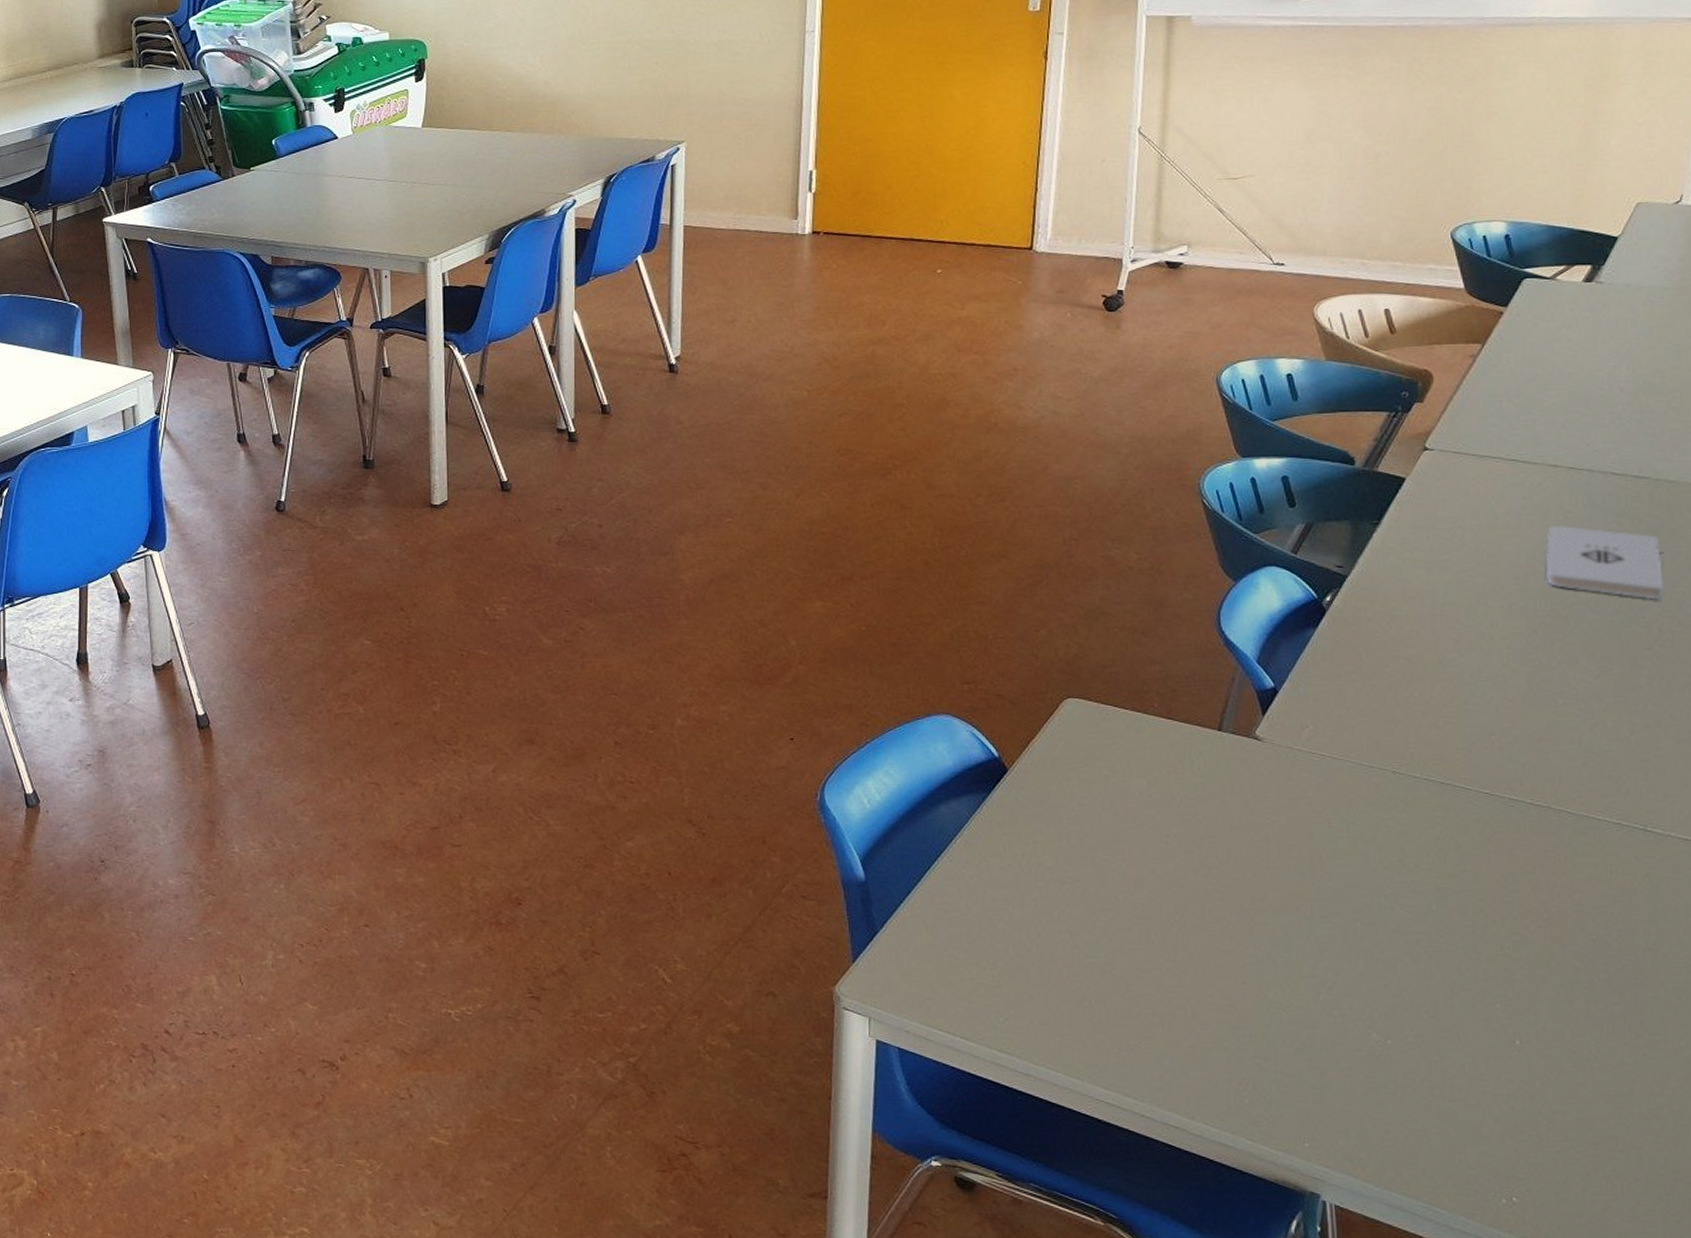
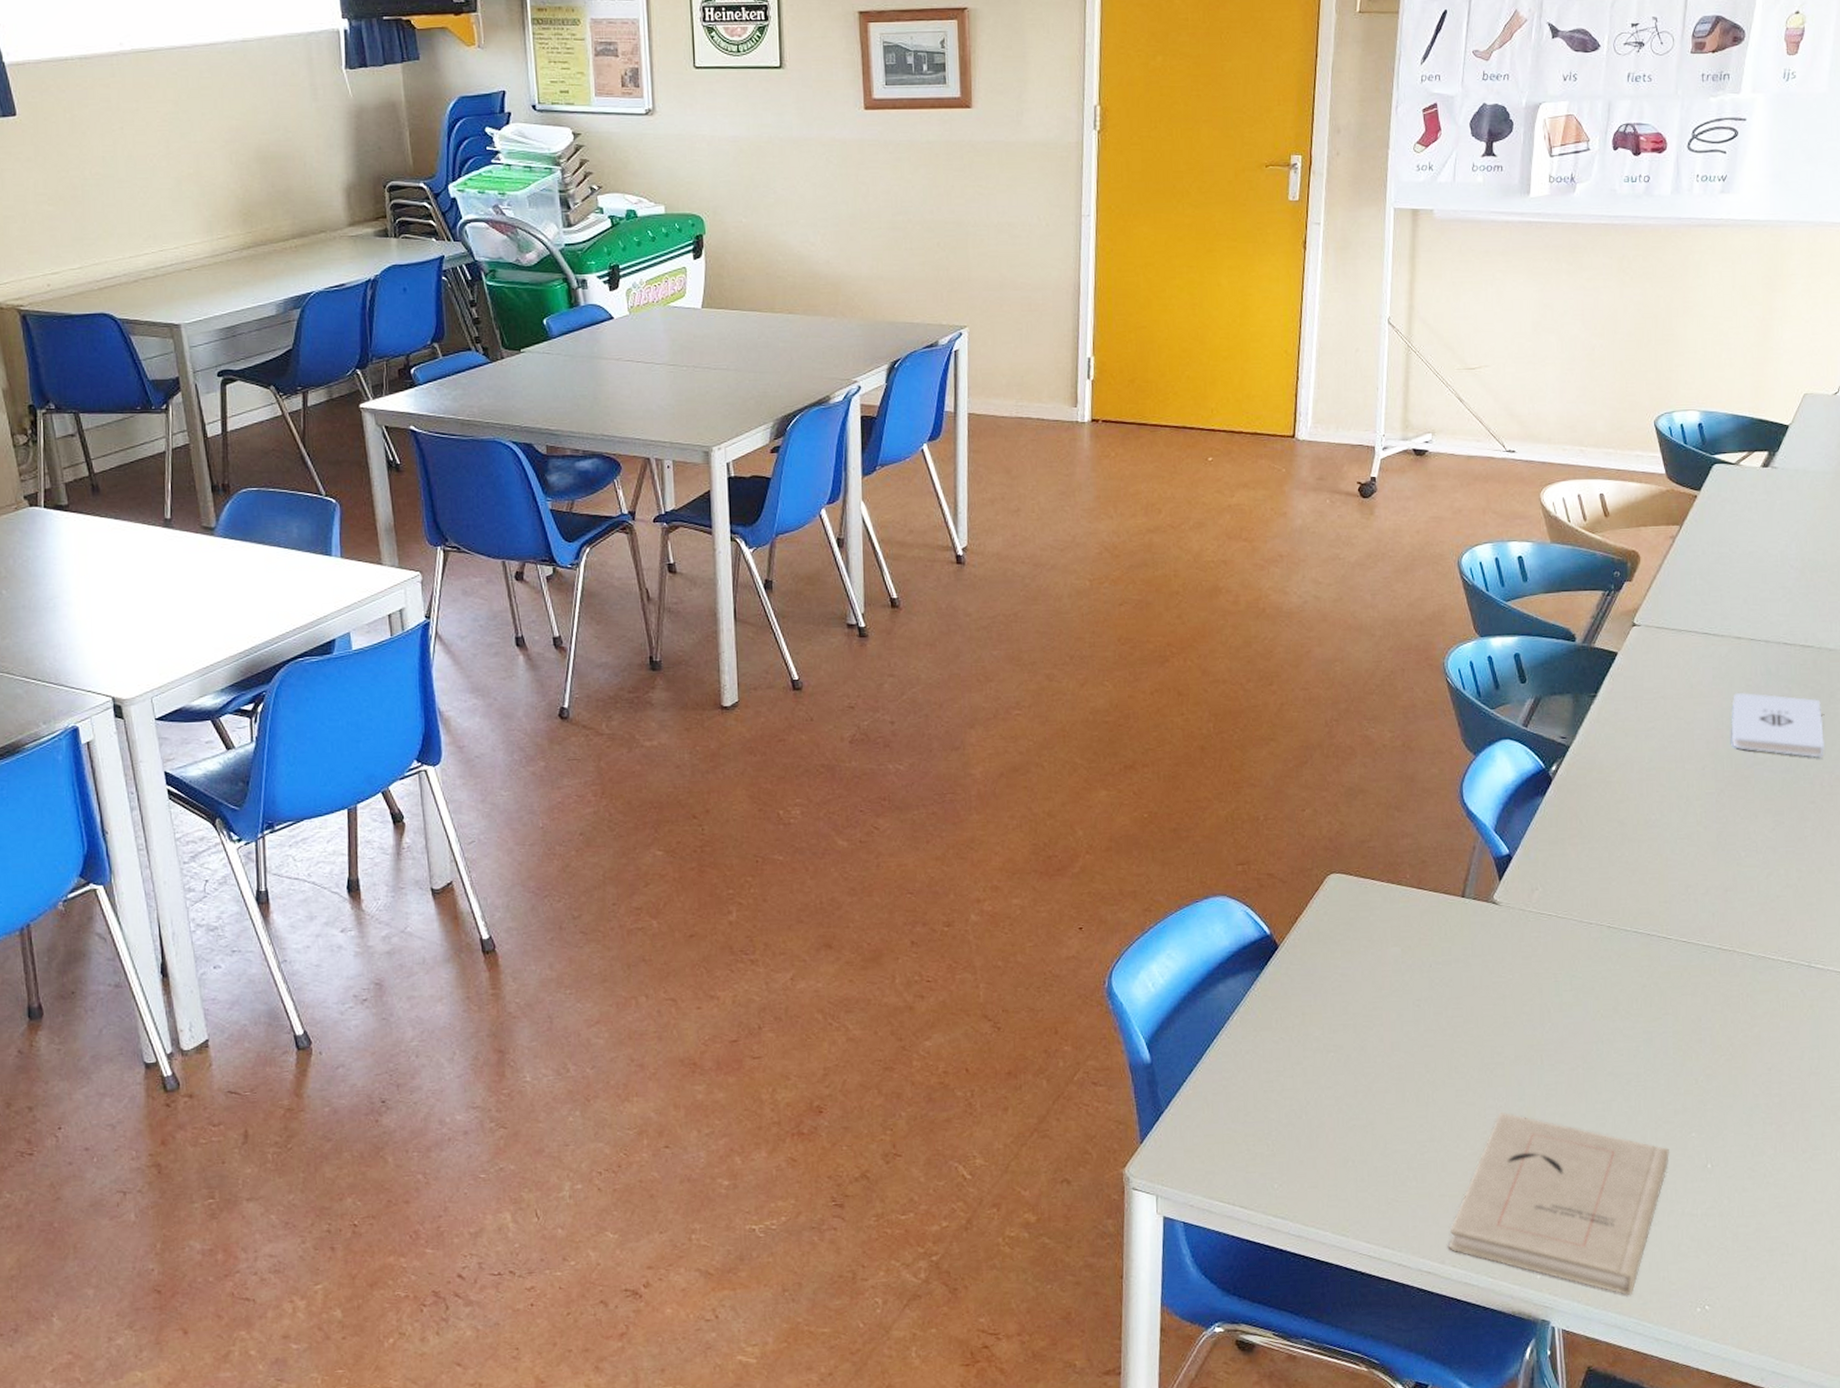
book: none [1200,962,1469,1177] -> present [1449,1111,1670,1296]

